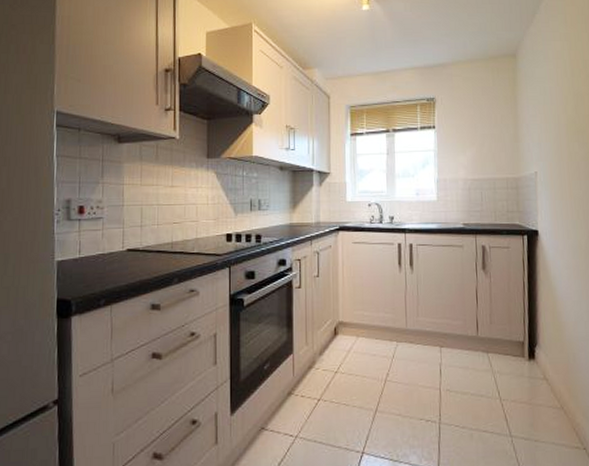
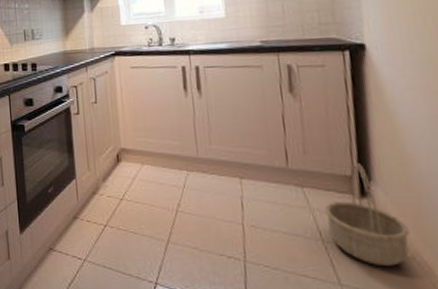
basket: none [503,331,560,417] -> present [325,163,410,266]

